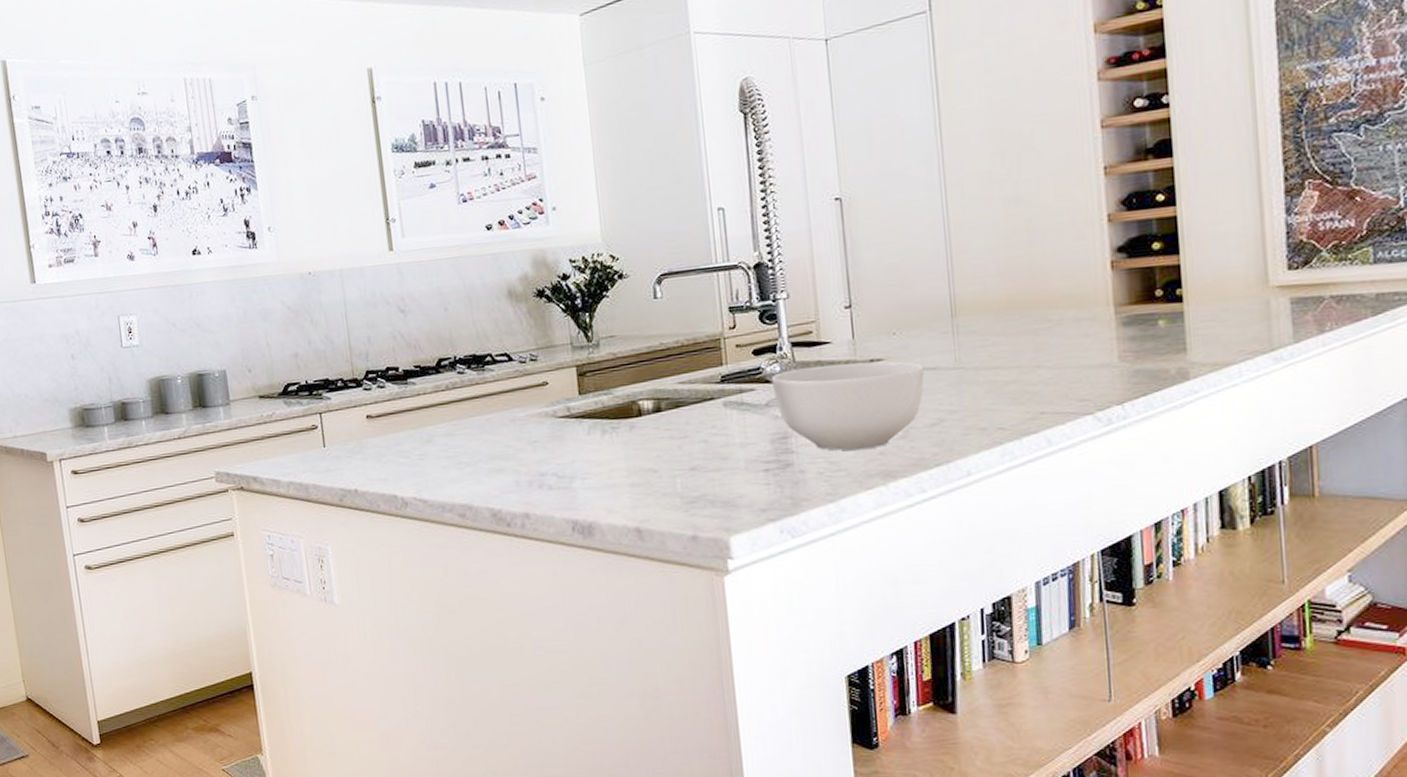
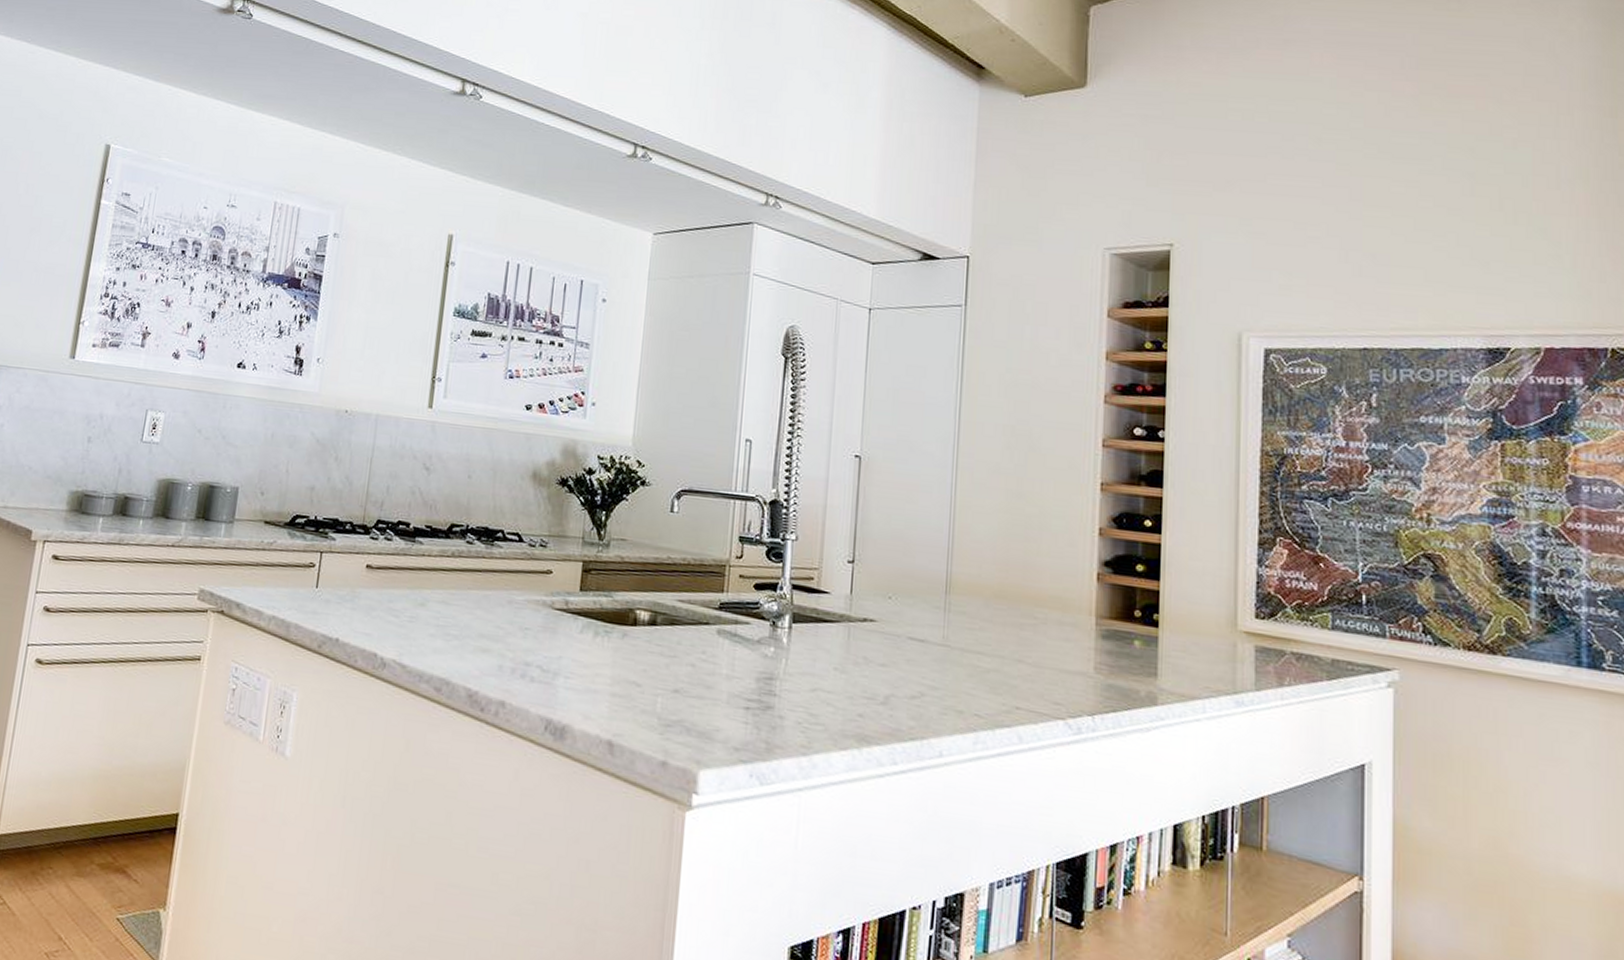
bowl: present [771,361,924,451] -> none [767,611,913,709]

